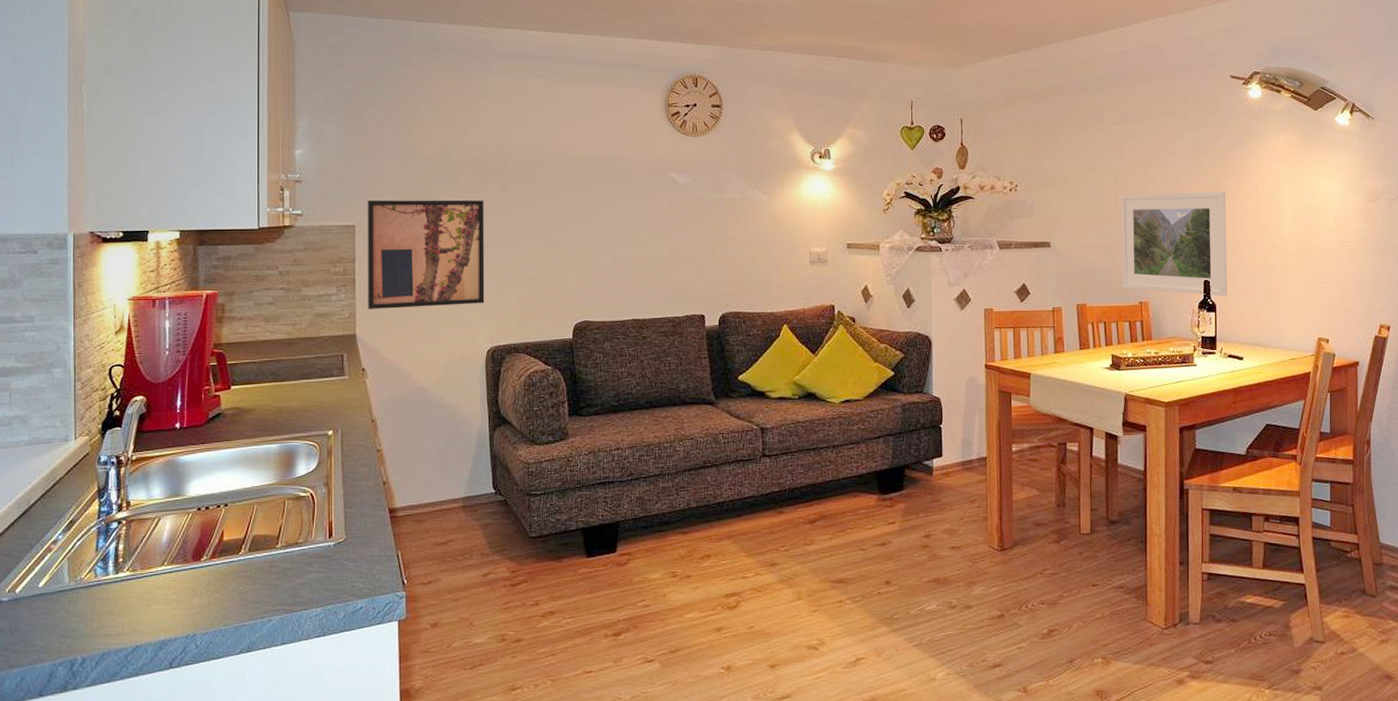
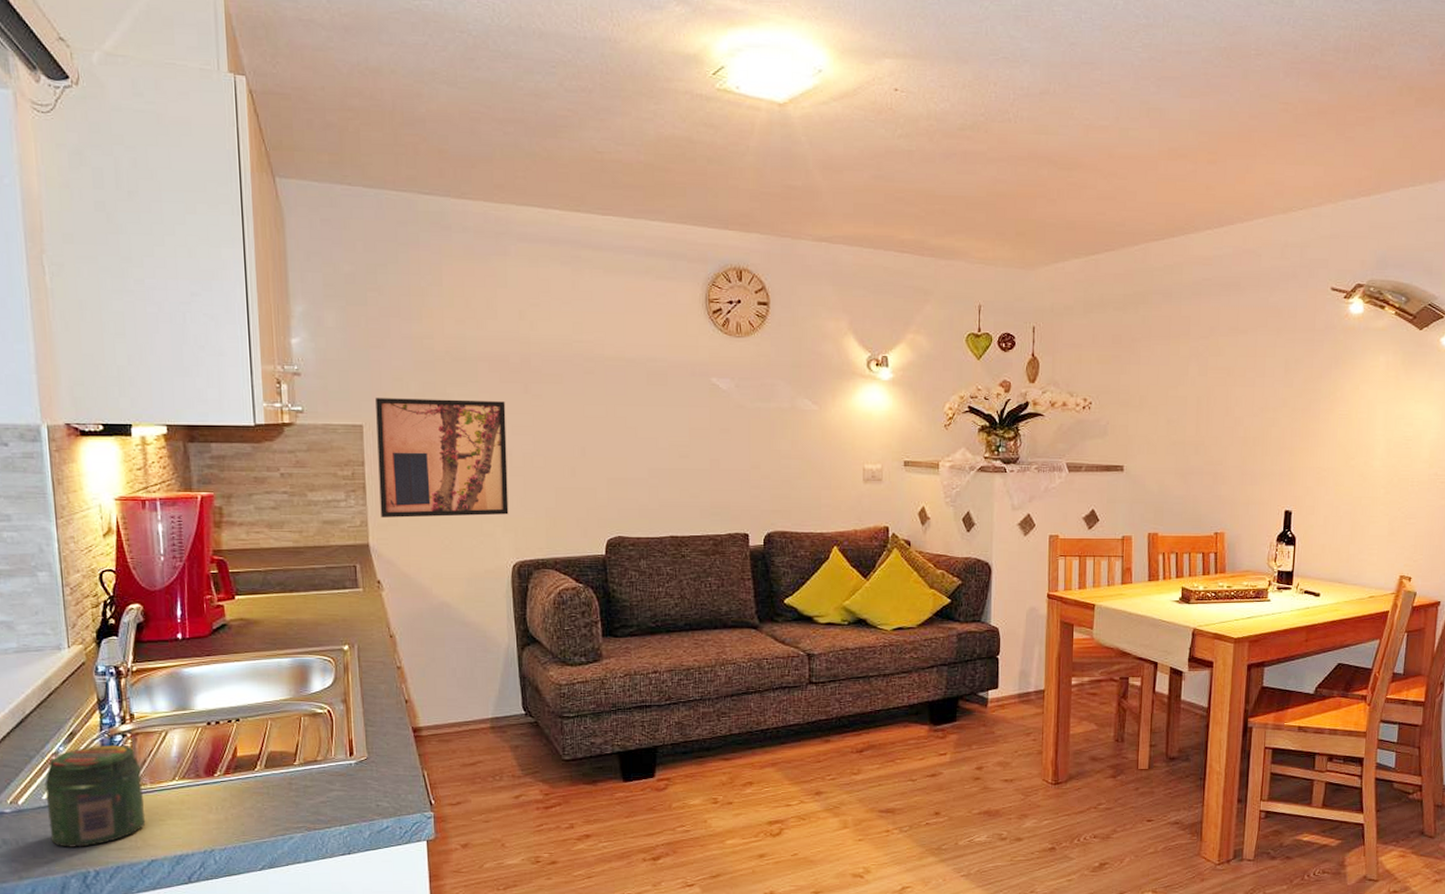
jar: none [42,531,134,635] -> present [45,744,146,847]
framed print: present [1120,191,1228,297] -> none [1198,415,1316,529]

